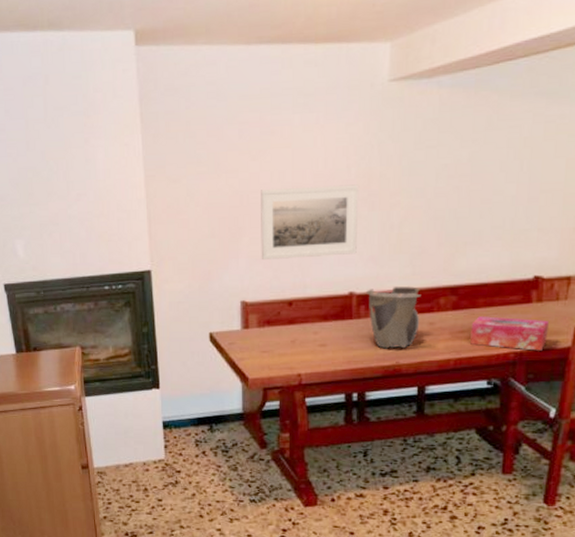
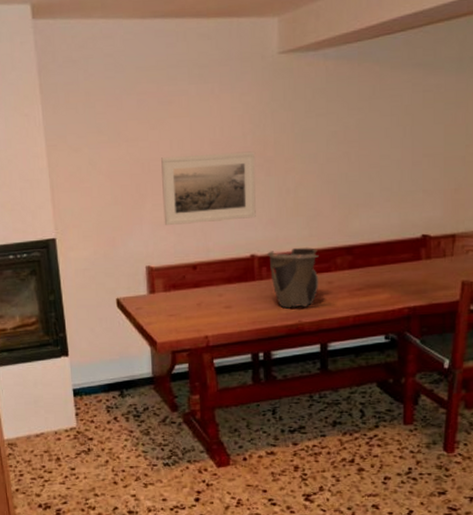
tissue box: present [470,316,549,351] -> none [367,274,438,305]

